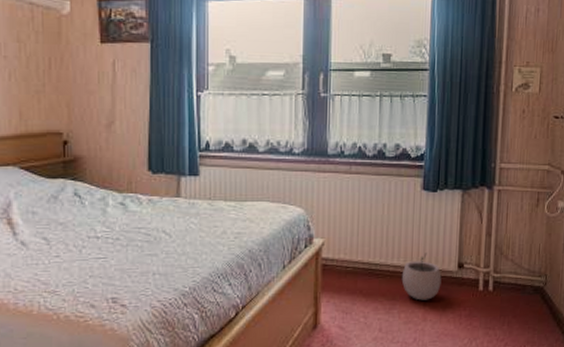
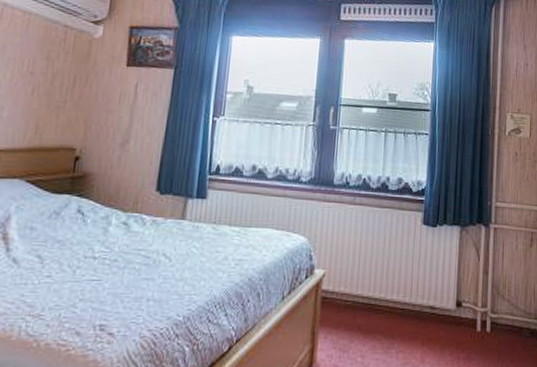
plant pot: present [401,253,442,301] -> none [400,289,440,340]

